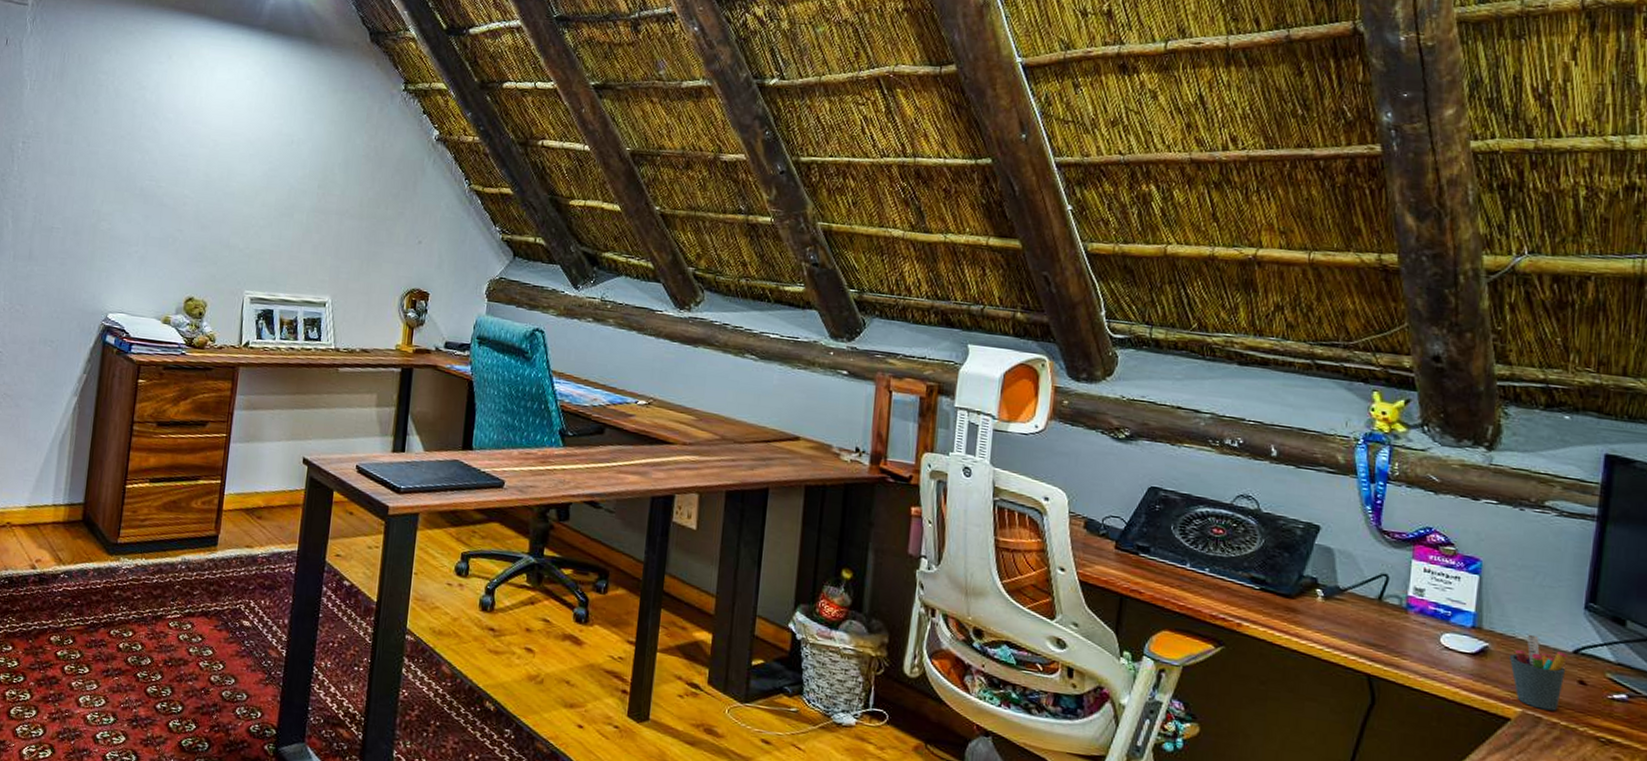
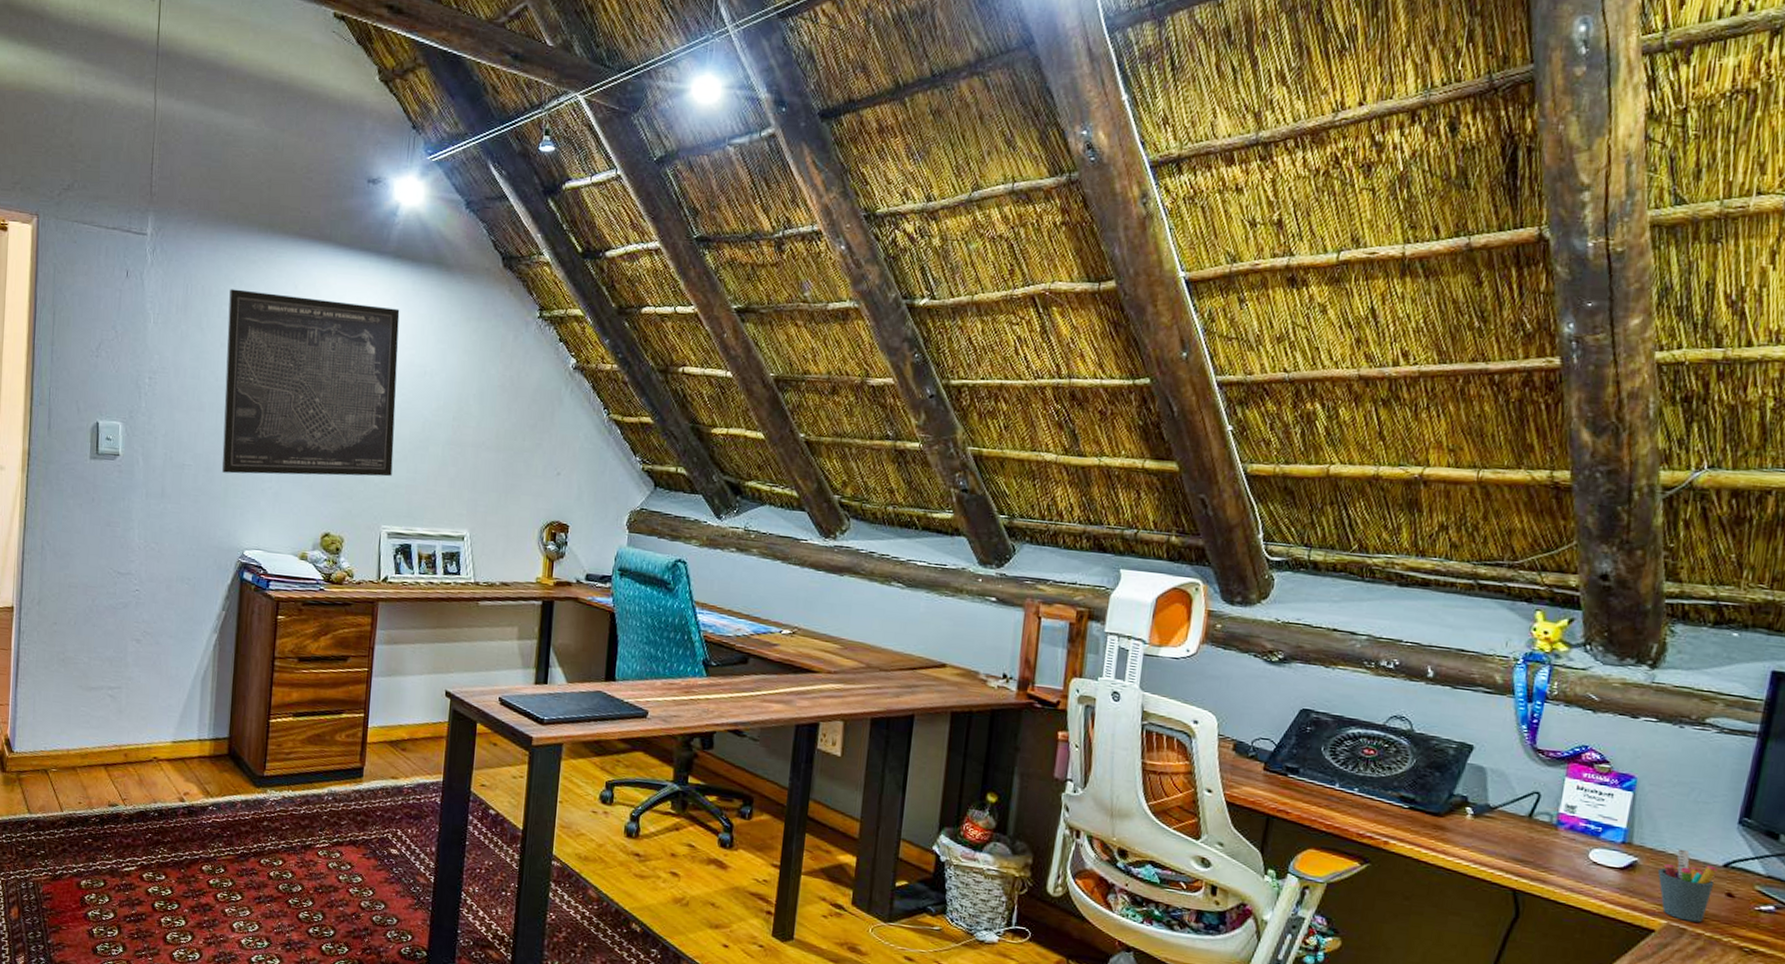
wall art: none [90,58,270,243] -> present [222,289,400,477]

